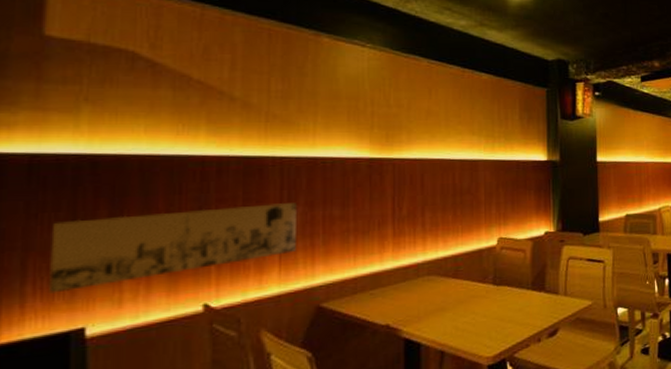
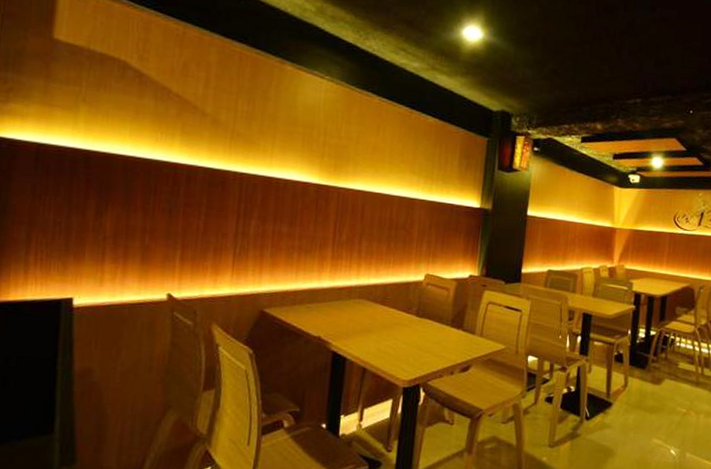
wall art: present [47,203,298,294] -> none [46,205,252,266]

